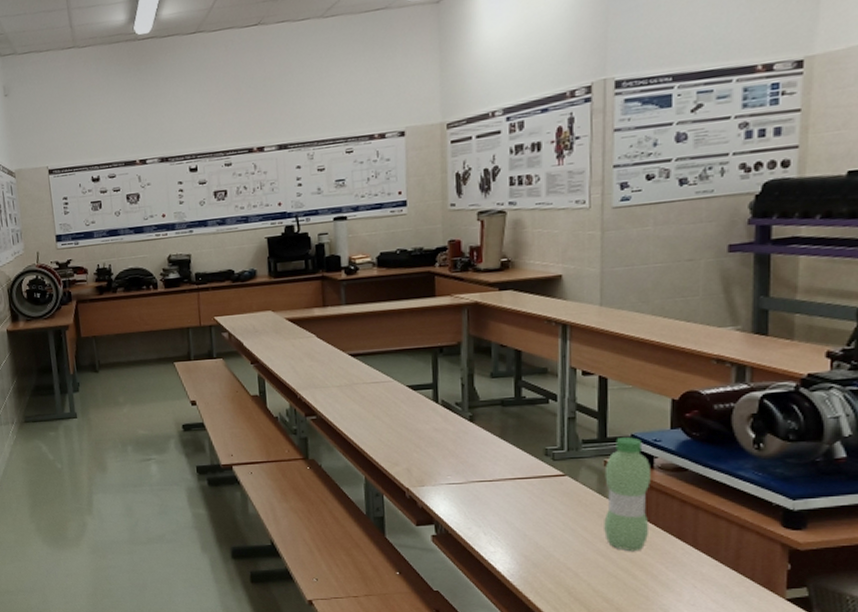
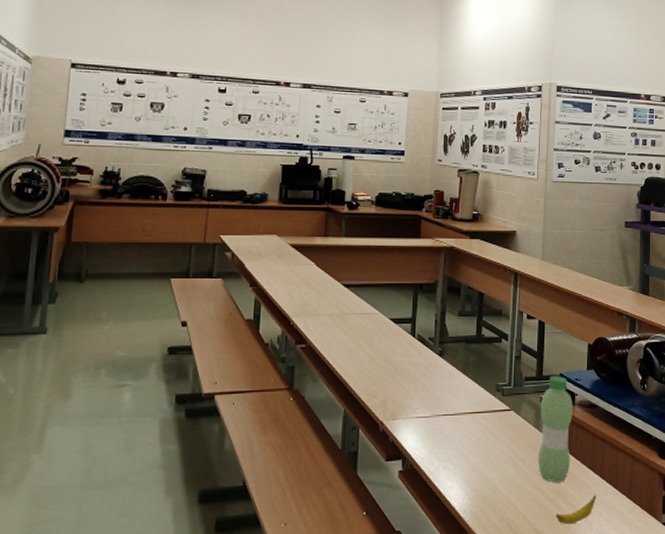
banana: none [630,565,688,595] -> present [556,495,597,525]

